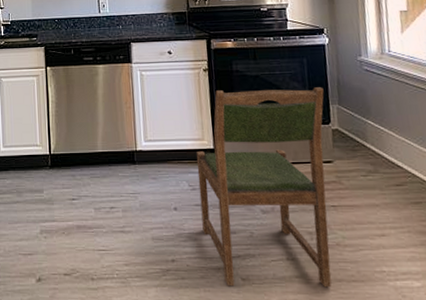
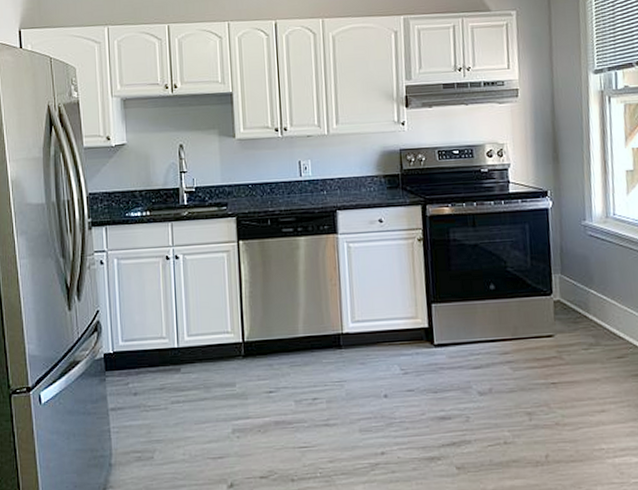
dining chair: present [196,87,332,287] -> none [409,255,550,477]

